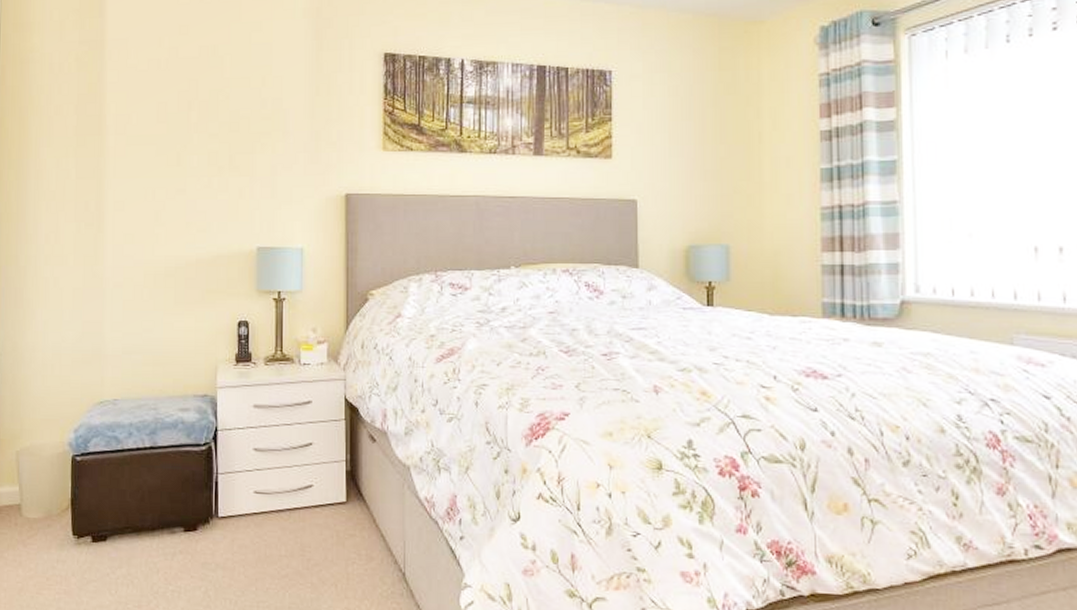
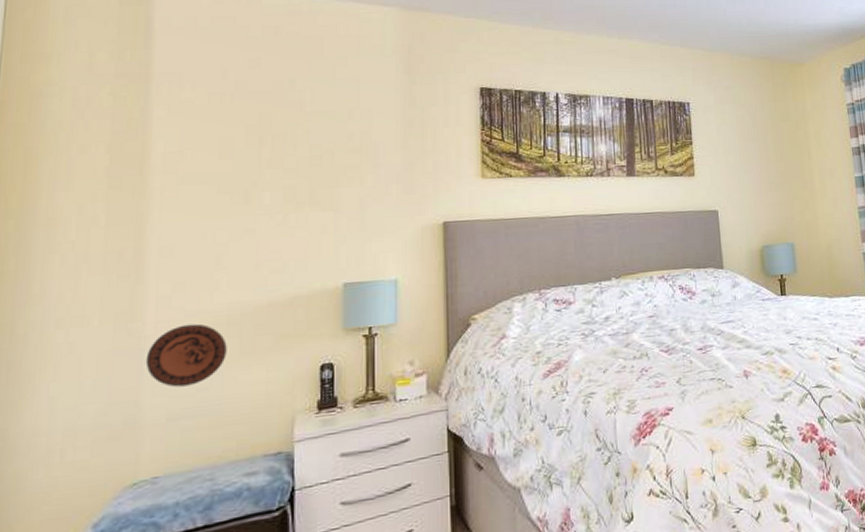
decorative plate: none [106,272,165,326] -> present [145,324,227,388]

